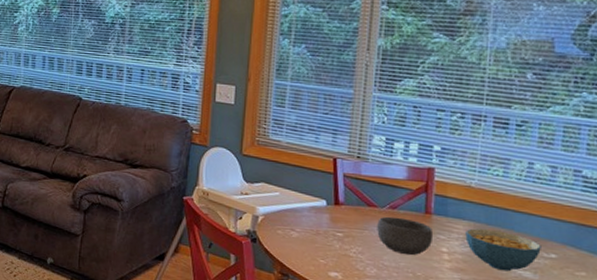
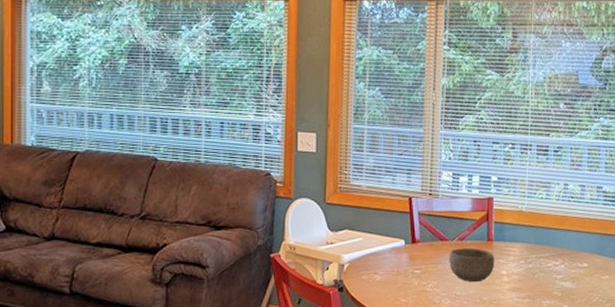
cereal bowl: present [465,228,541,272] -> none [520,248,577,285]

